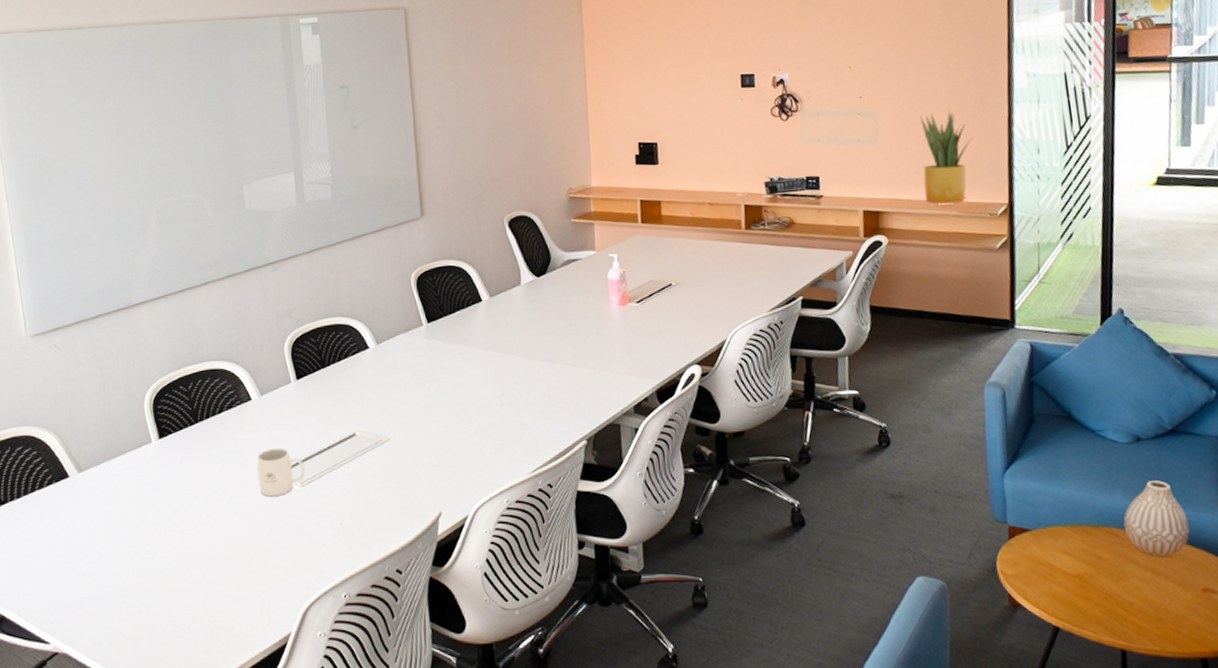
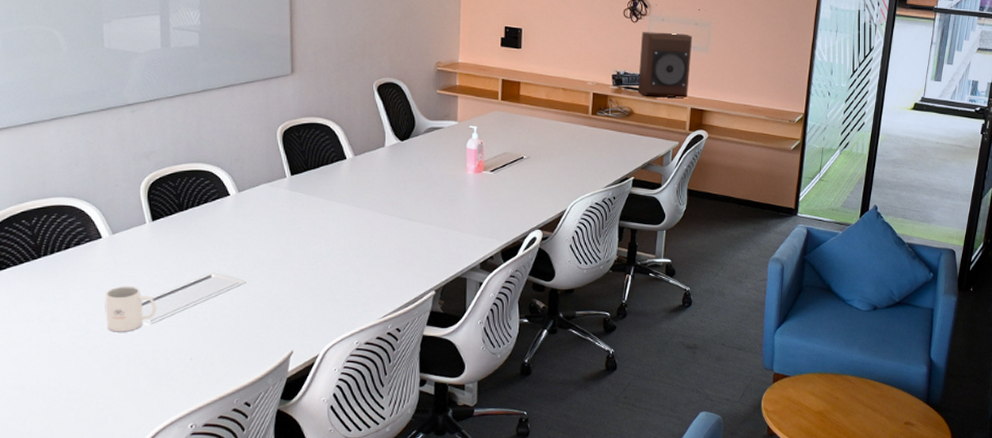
speaker: none [794,126,858,203] -> present [637,32,693,99]
planter: present [920,109,974,205] -> none [741,29,784,109]
vase: present [1123,480,1191,558] -> none [856,340,902,399]

